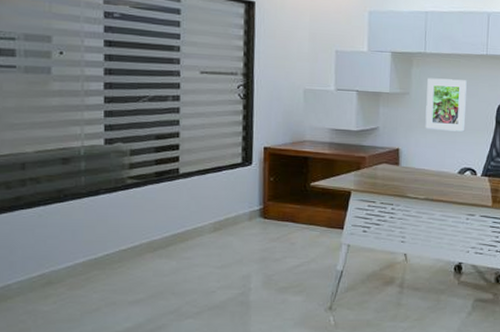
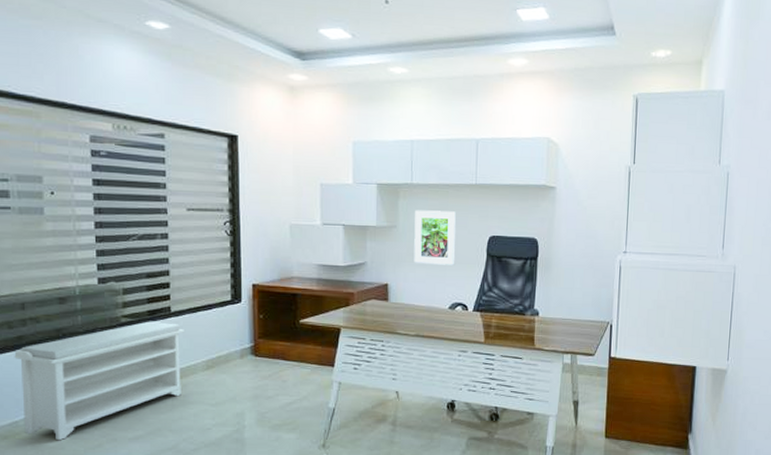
bench: none [10,182,193,305] -> present [14,321,185,441]

